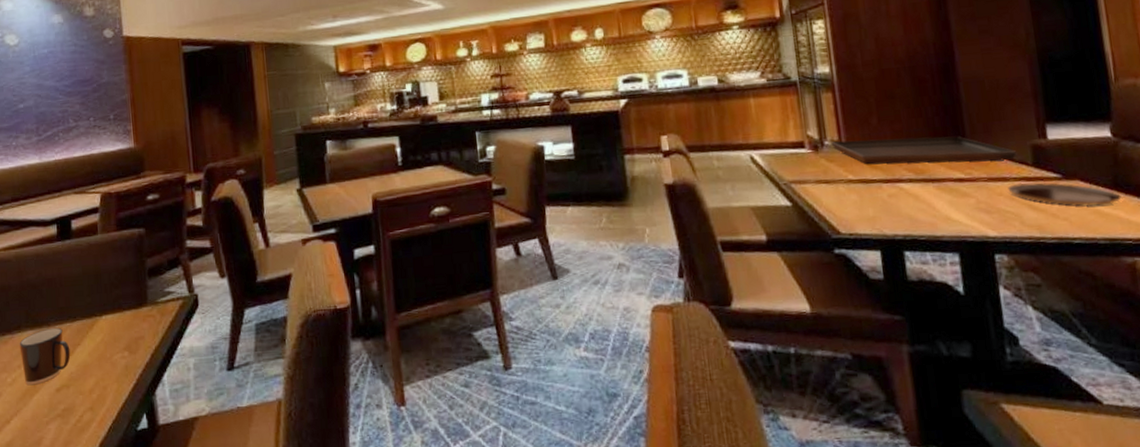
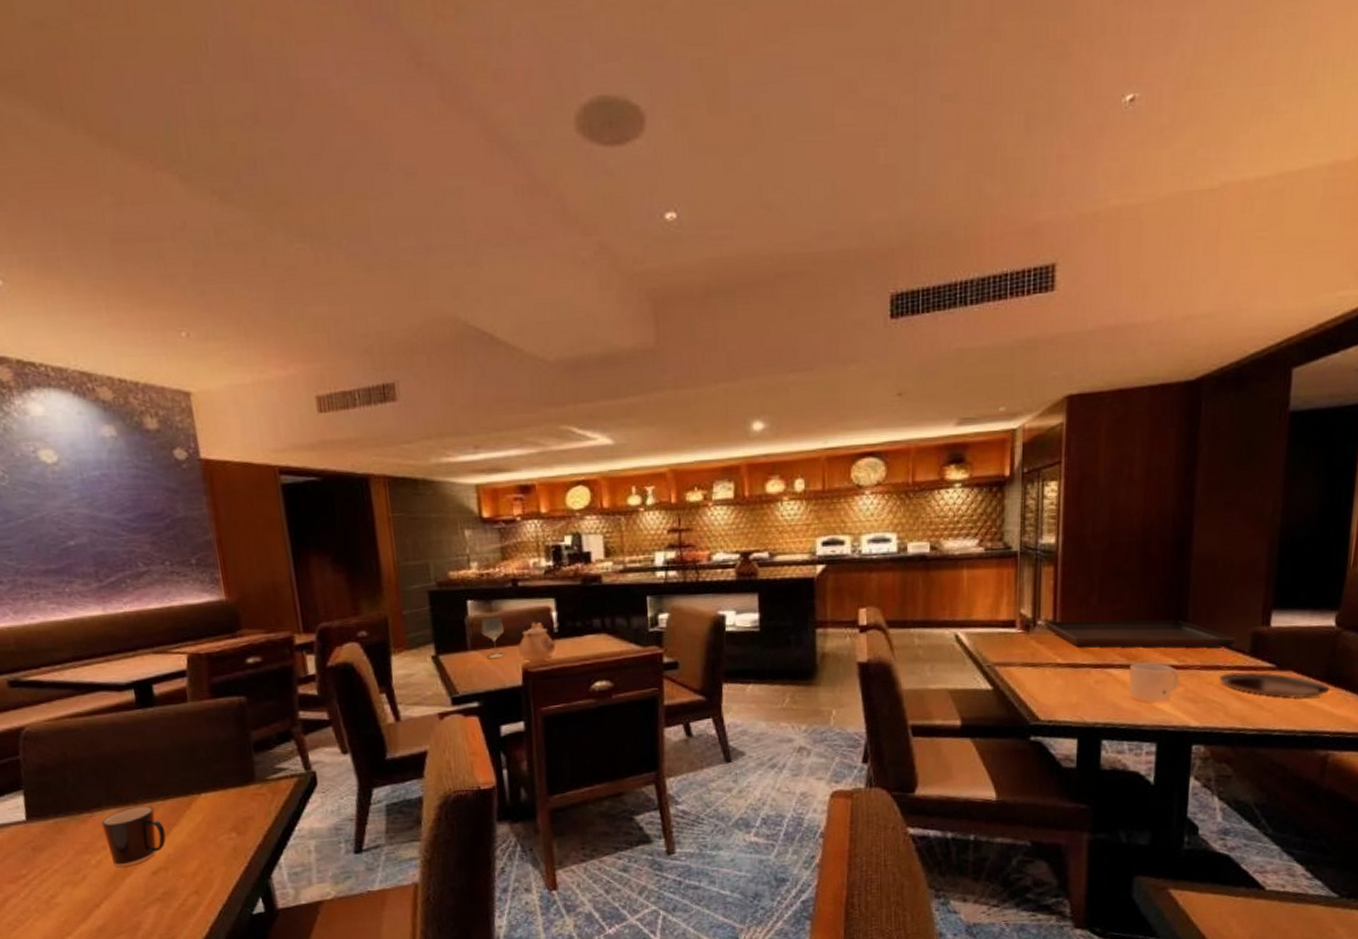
wine glass: none [337,152,358,191] -> present [480,615,506,659]
teapot: none [368,157,400,192] -> present [518,622,556,661]
mug: none [918,176,970,216] -> present [1129,662,1180,704]

